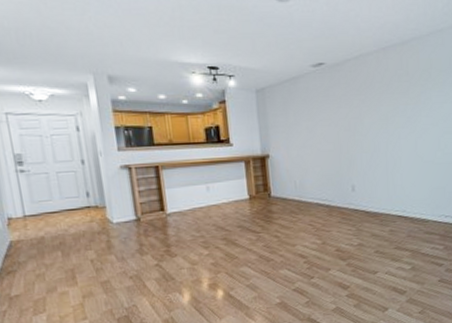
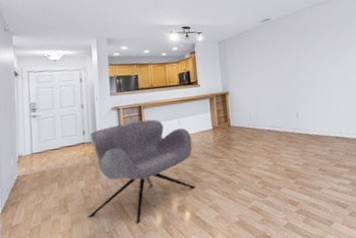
armchair: none [96,183,229,301] -> present [86,119,196,224]

